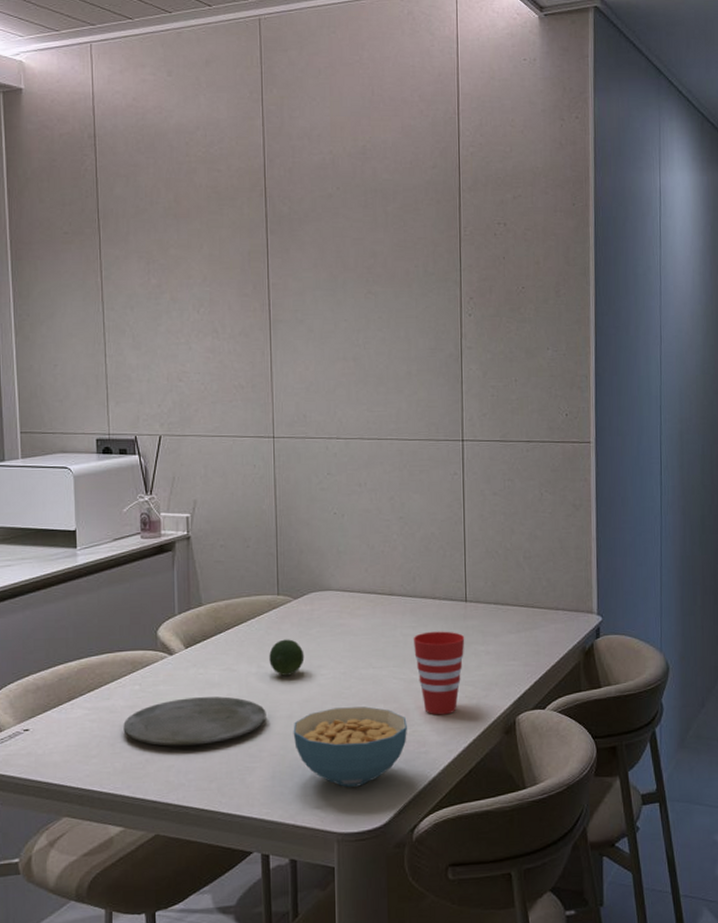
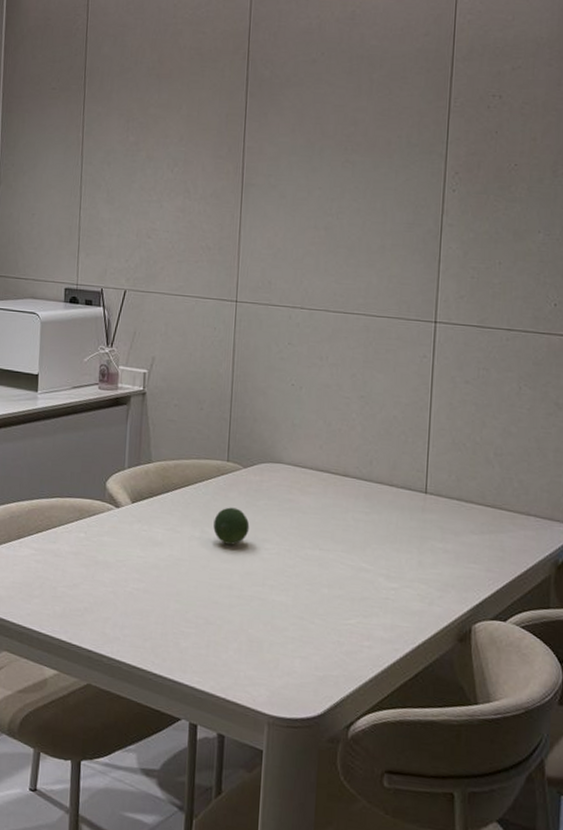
plate: present [123,696,266,746] -> none [66,552,206,602]
cereal bowl: present [293,706,407,787] -> none [231,585,351,671]
cup: present [413,631,465,715] -> none [365,519,422,611]

